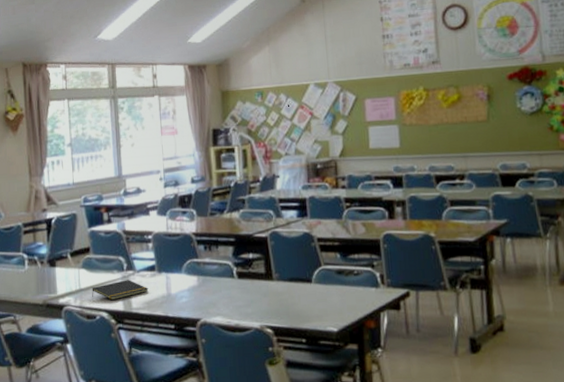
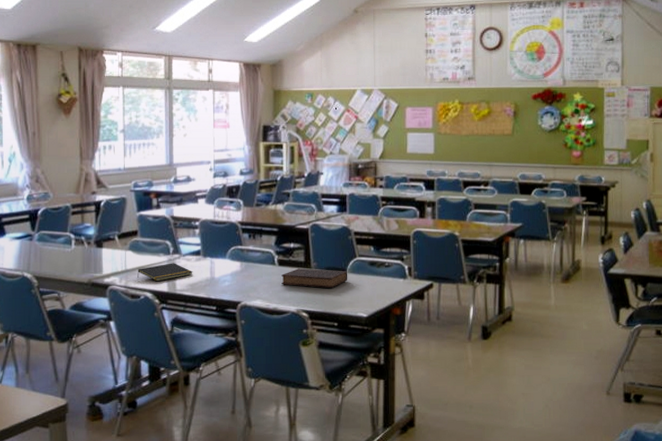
book: none [241,280,314,302] -> present [281,268,348,289]

